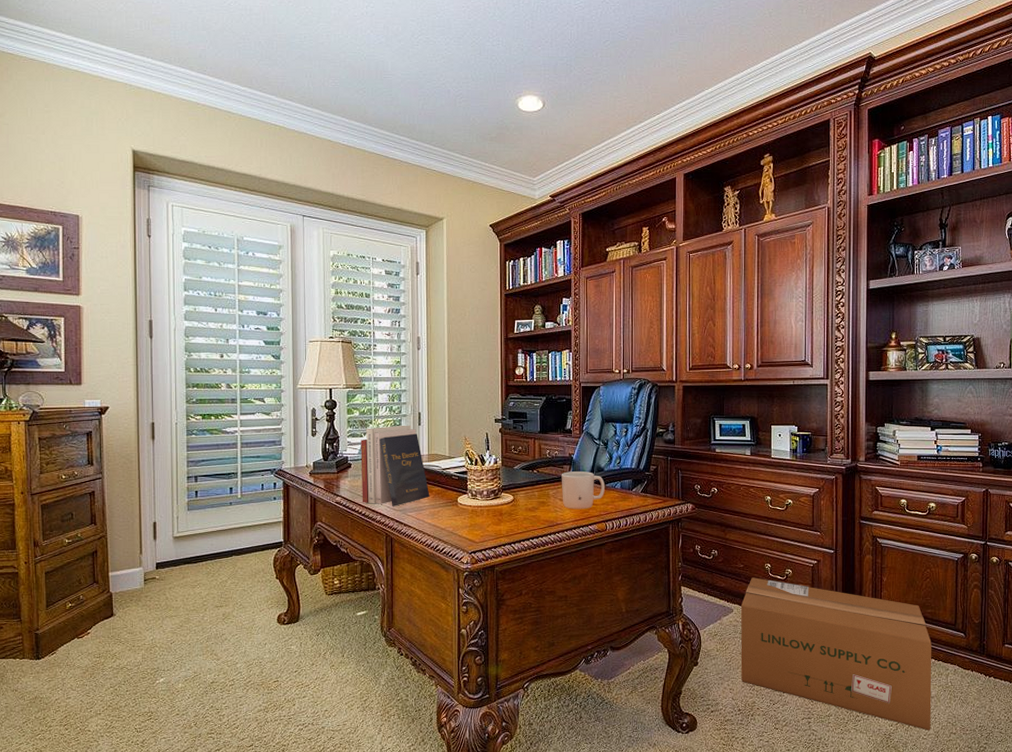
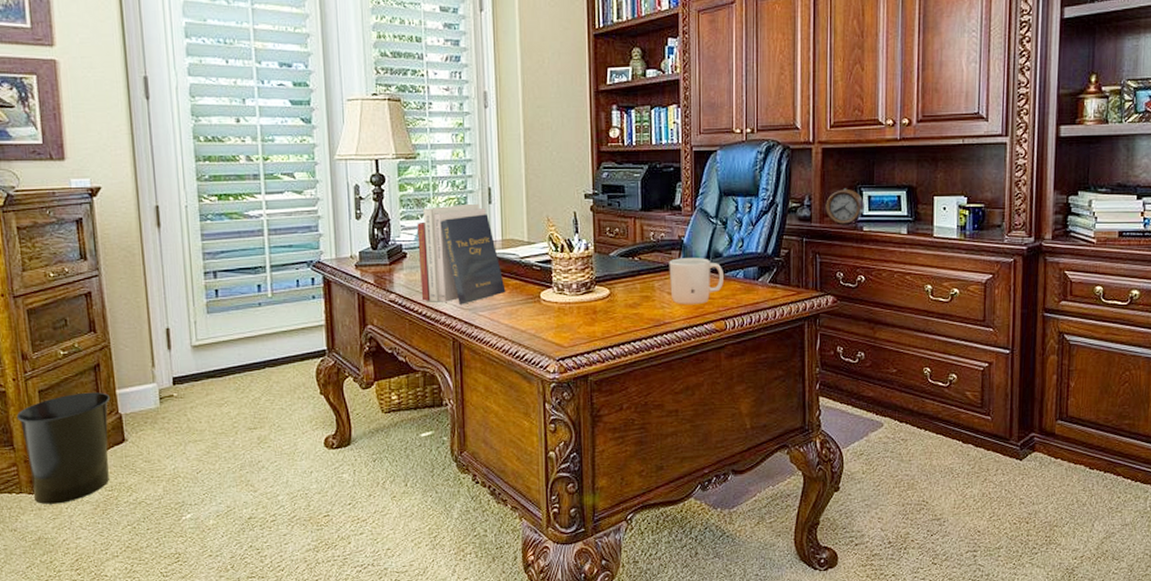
waste bin: none [25,574,104,668] -> present [16,392,111,504]
clock: none [686,418,716,446] -> present [825,188,864,224]
box: present [741,577,932,731] -> none [892,384,1128,564]

